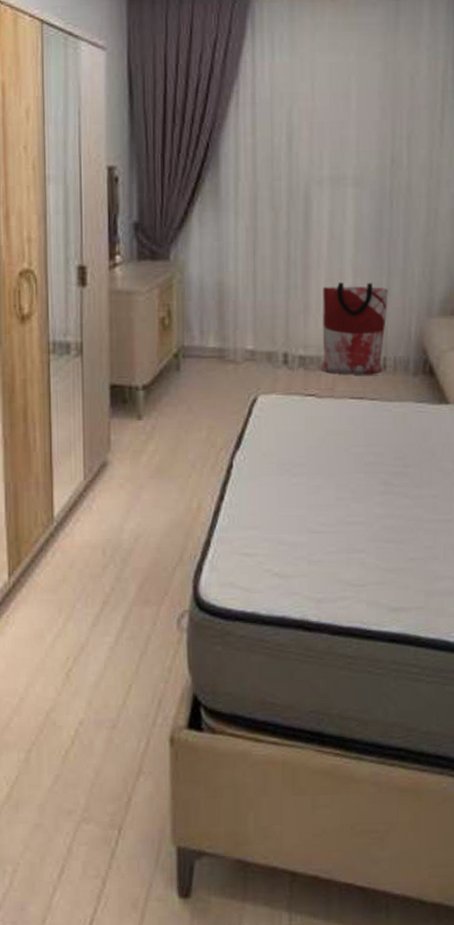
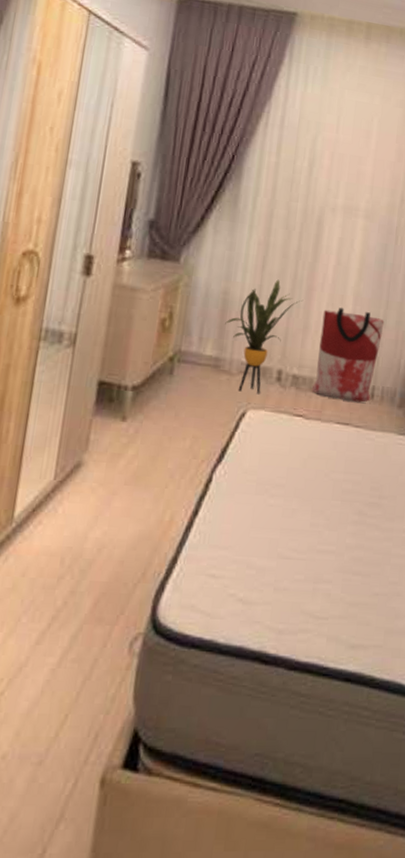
house plant: none [224,263,300,380] -> present [225,279,304,395]

